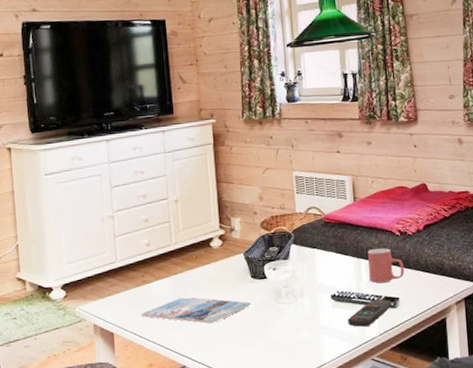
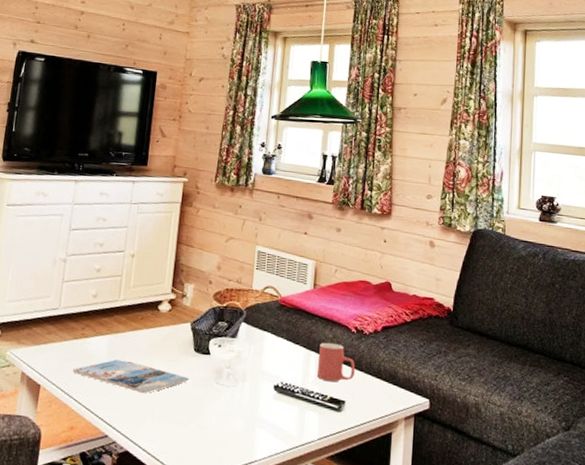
remote control: present [348,299,392,327] -> none [287,398,337,427]

